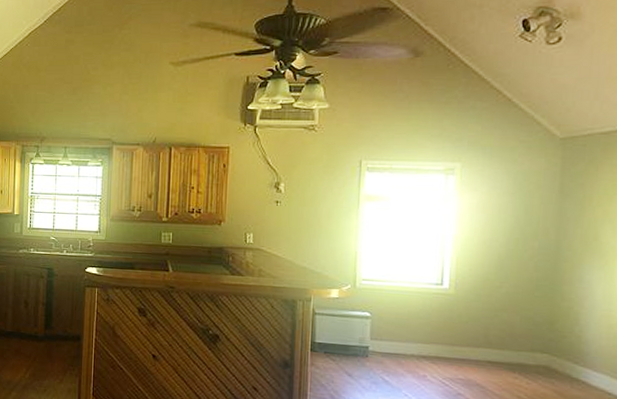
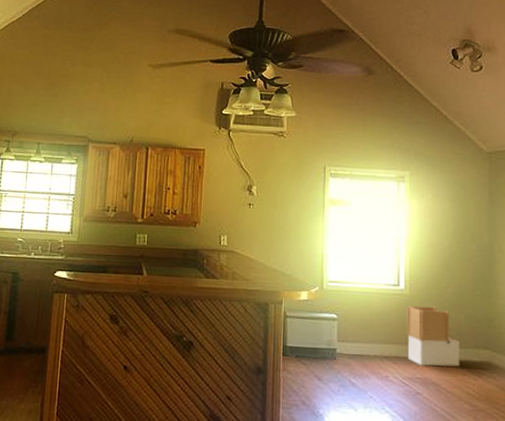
kitchen cabinet: none [449,306,512,370] -> present [406,306,460,367]

